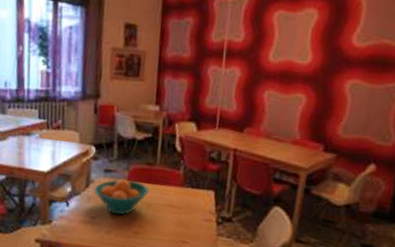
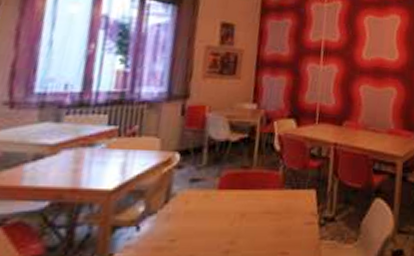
fruit bowl: present [94,178,149,215] -> none [175,187,244,233]

